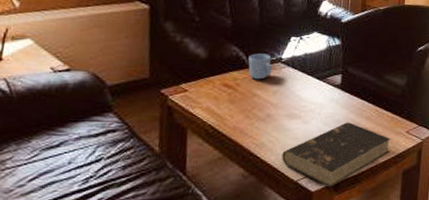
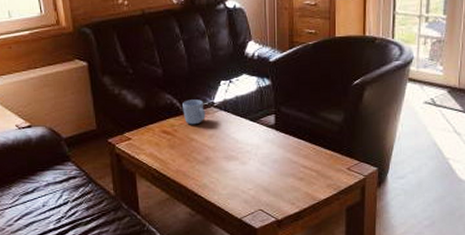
book: present [282,122,391,188] -> none [224,161,332,224]

